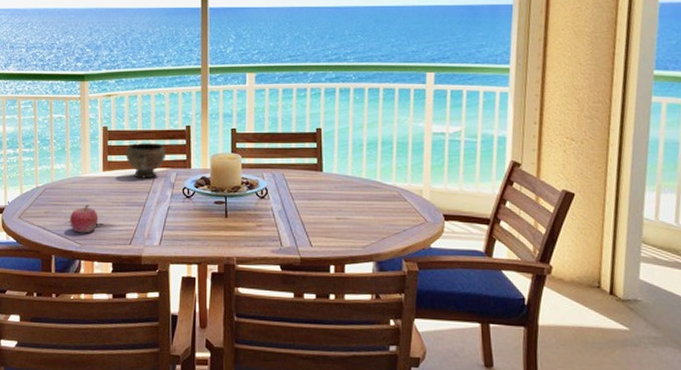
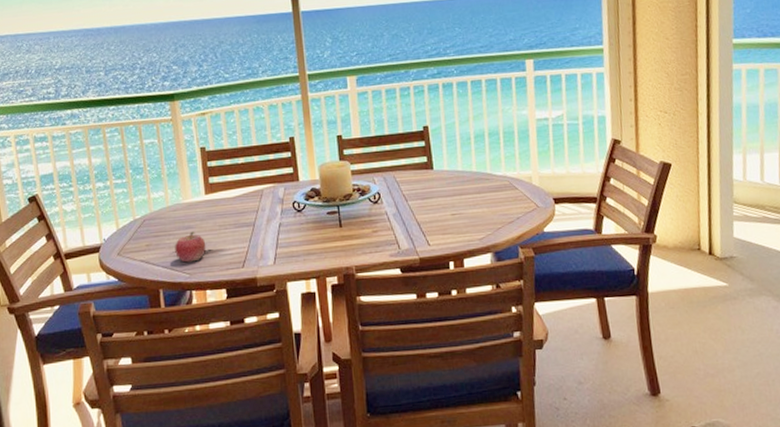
bowl: present [125,142,167,178] -> none [228,158,272,198]

